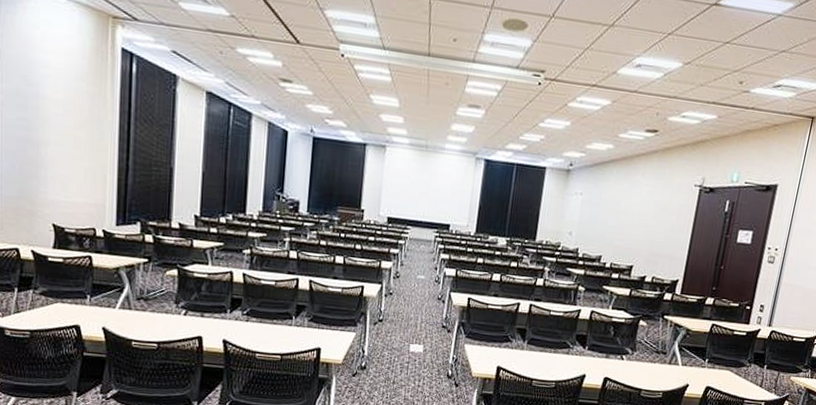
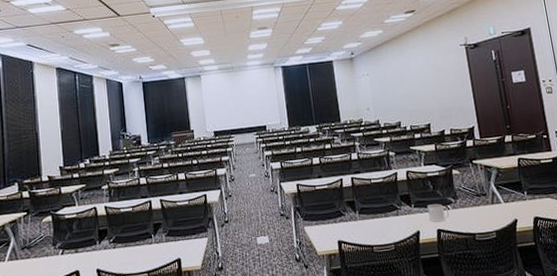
mug: none [600,350,623,371] -> present [427,203,450,223]

